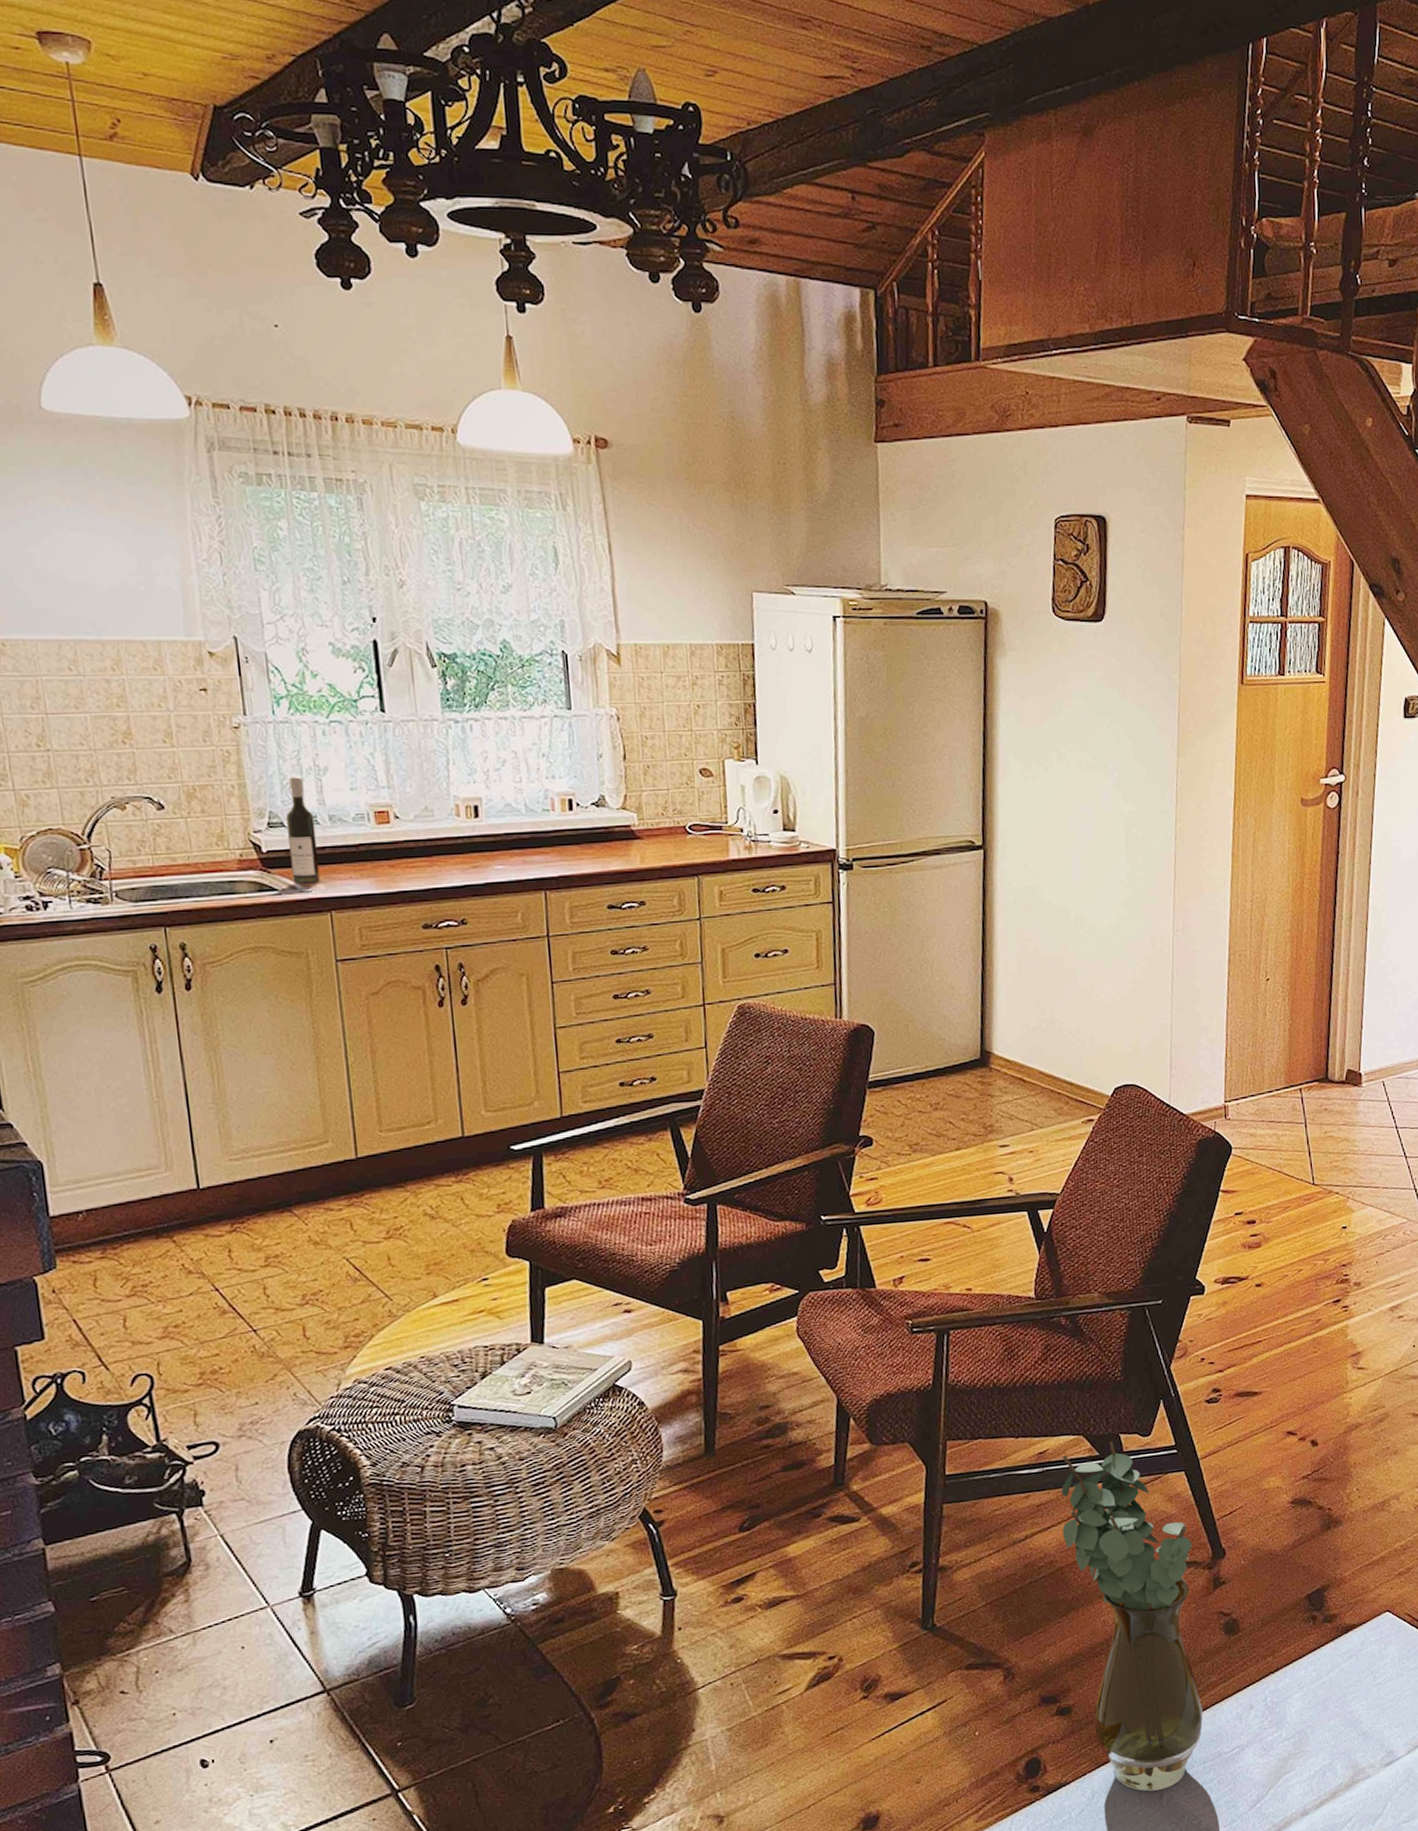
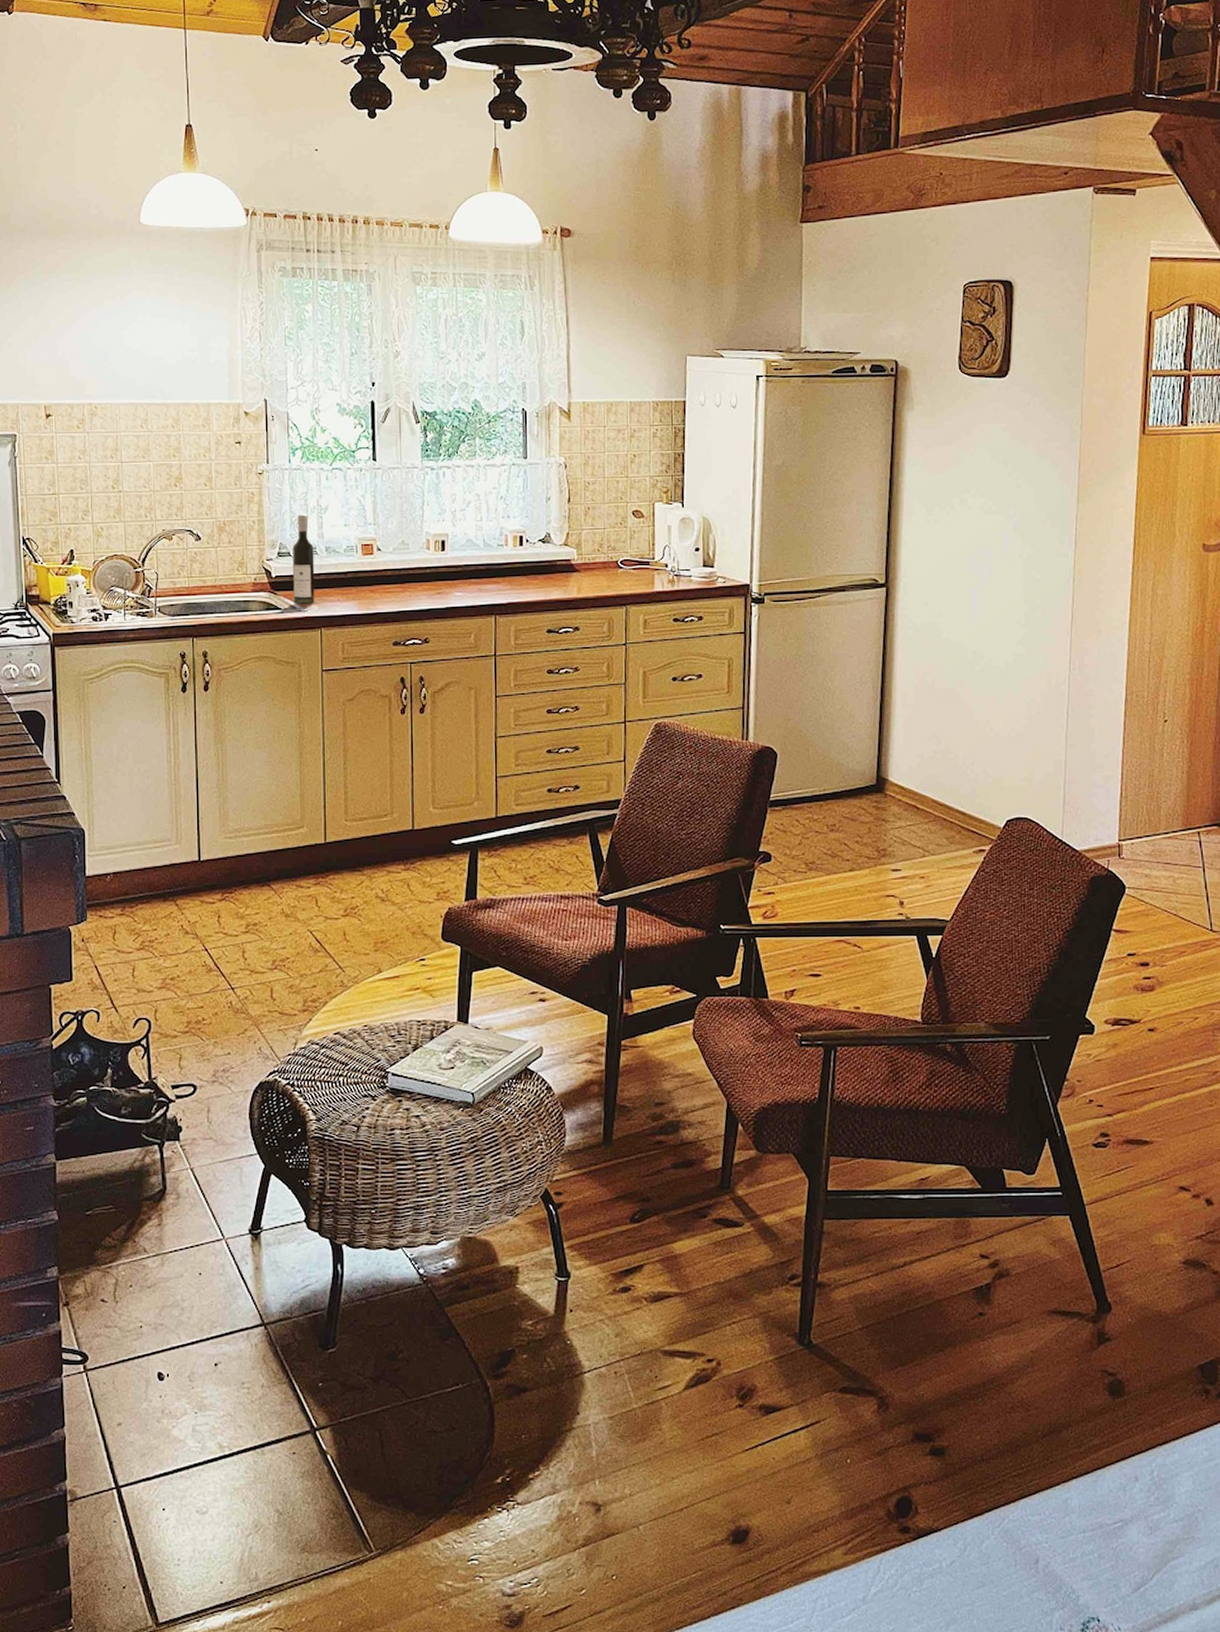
vase: present [1061,1440,1203,1792] -> none [941,1175,1083,1553]

